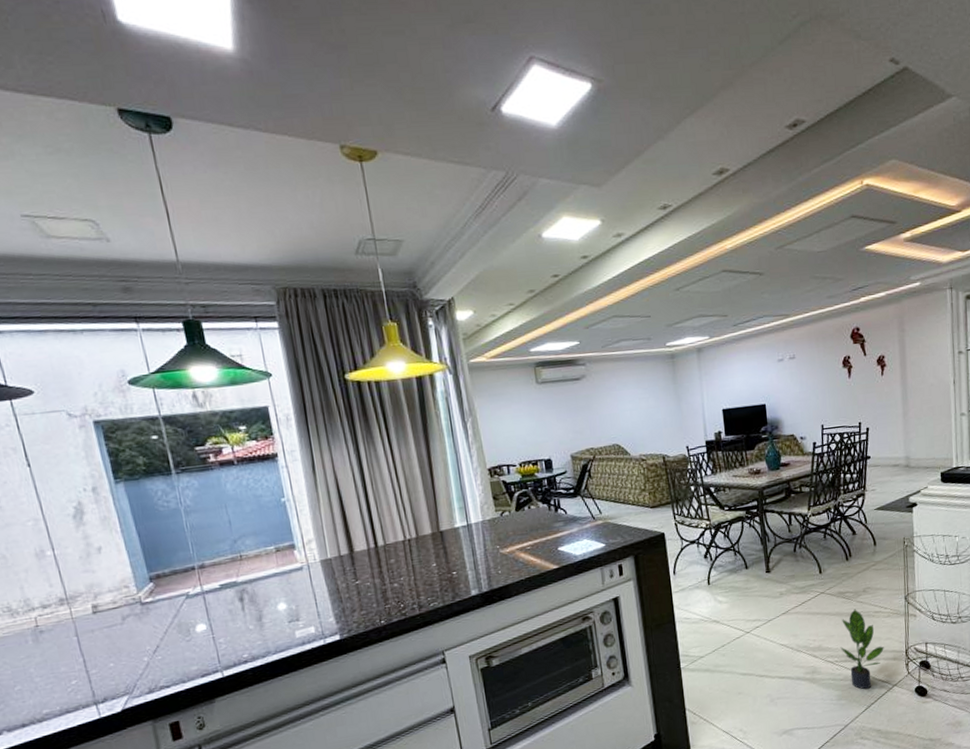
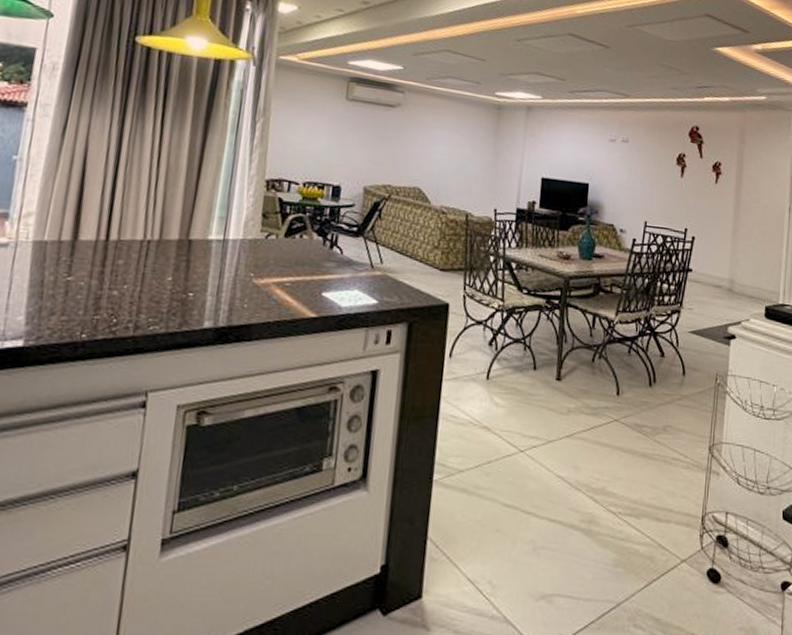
potted plant: present [840,609,885,690] -> none [627,449,679,559]

